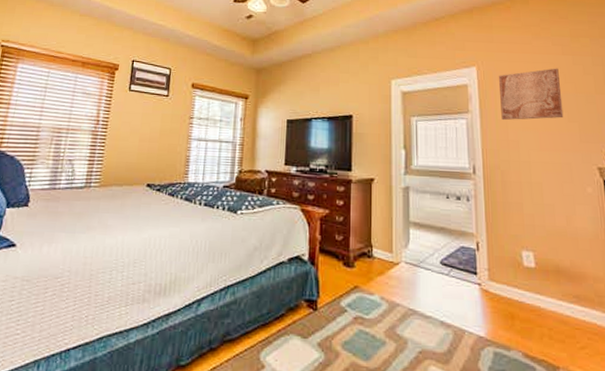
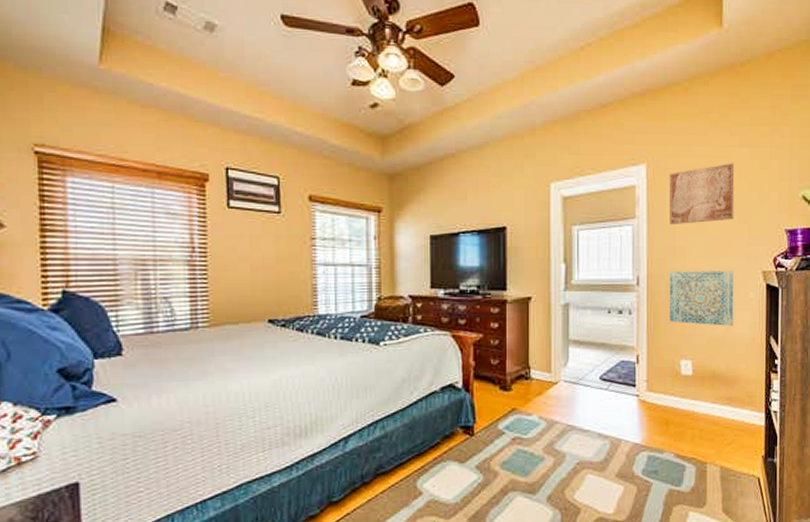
wall art: none [504,162,574,220] -> present [669,271,734,326]

